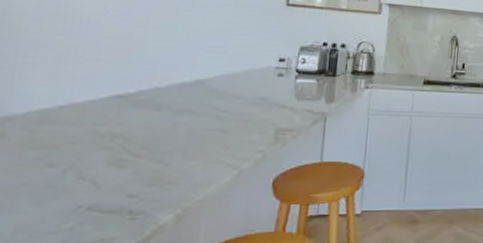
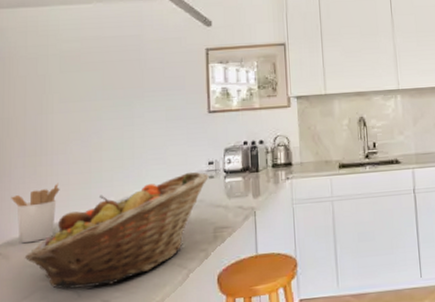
utensil holder: none [16,57,86,122] -> present [11,183,60,244]
fruit basket: none [27,66,278,179] -> present [24,172,209,289]

